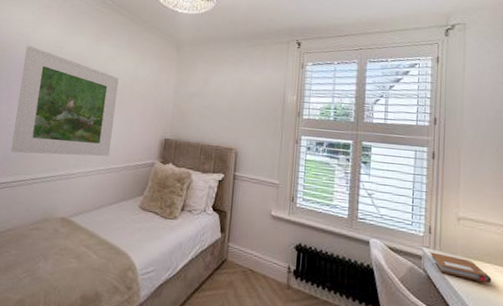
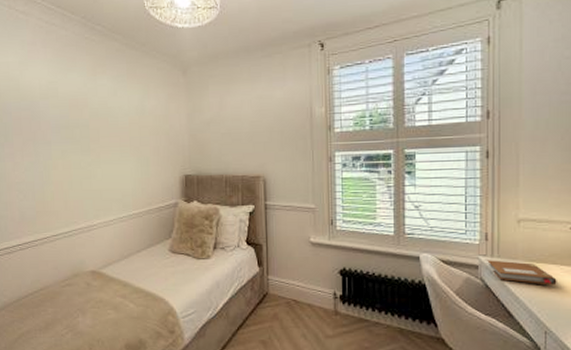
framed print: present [10,45,119,157] -> none [18,91,129,211]

